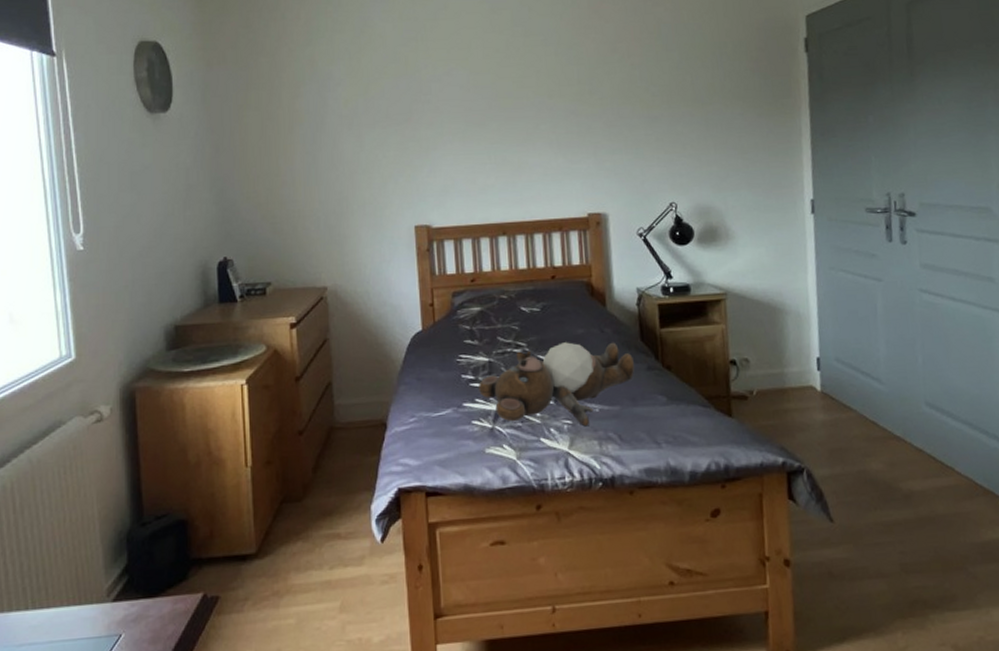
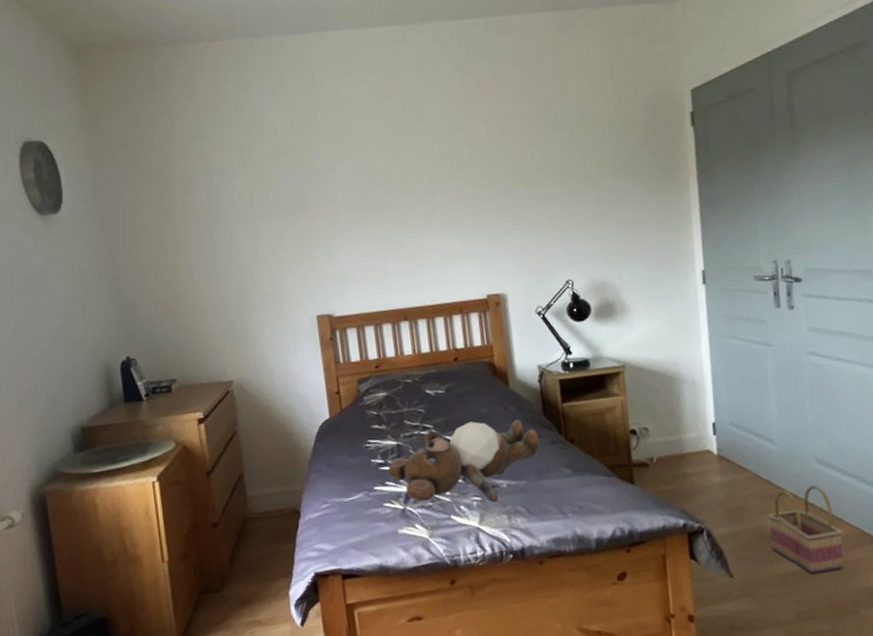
basket: none [872,429,953,525] -> present [768,484,844,575]

